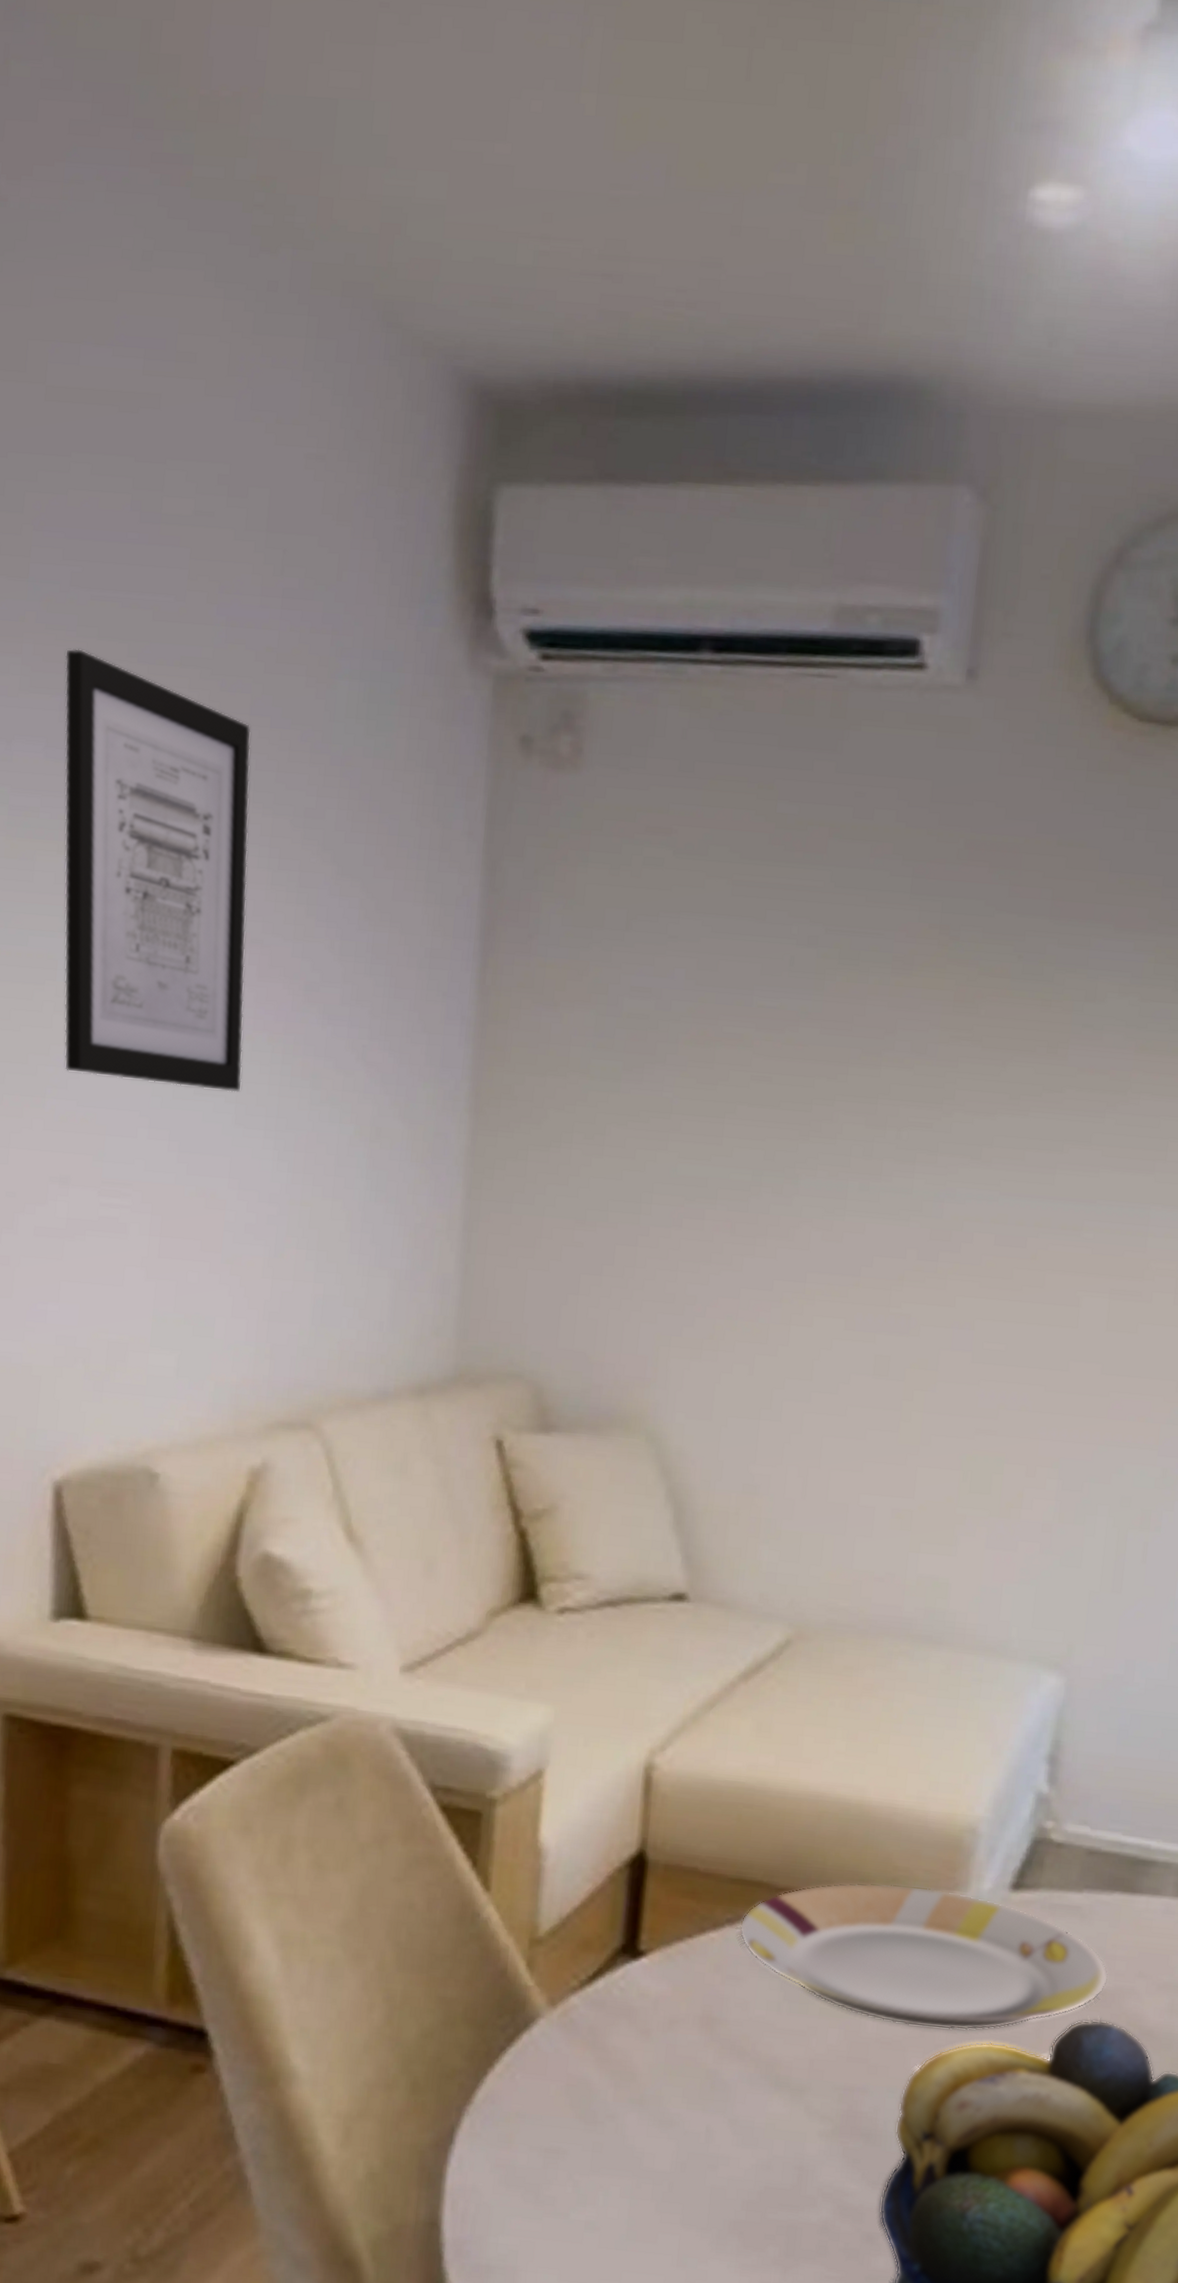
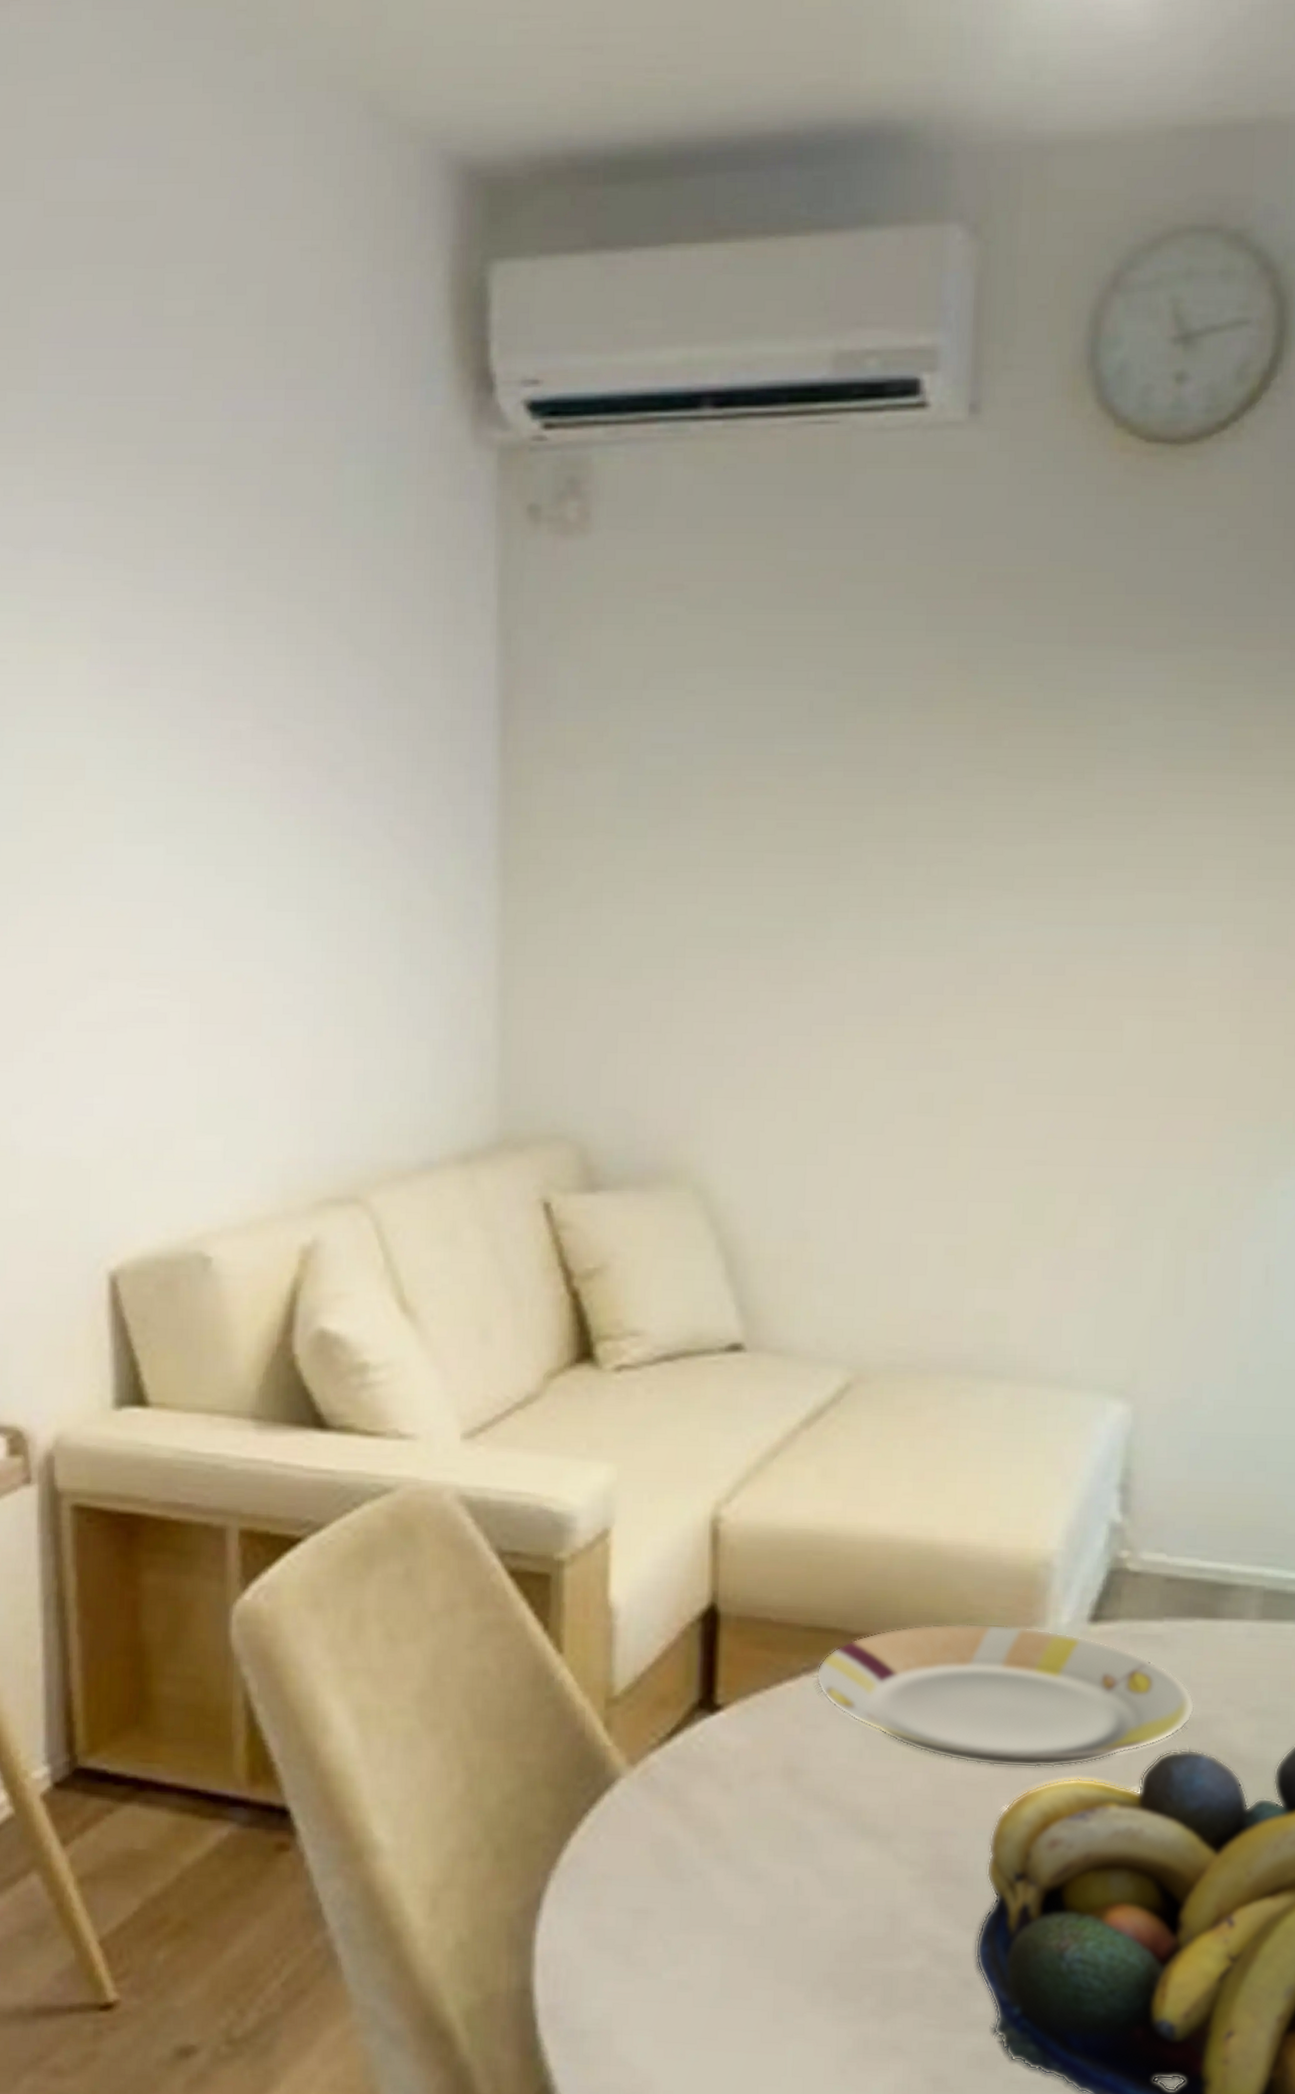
wall art: present [64,648,251,1093] -> none [77,455,272,877]

